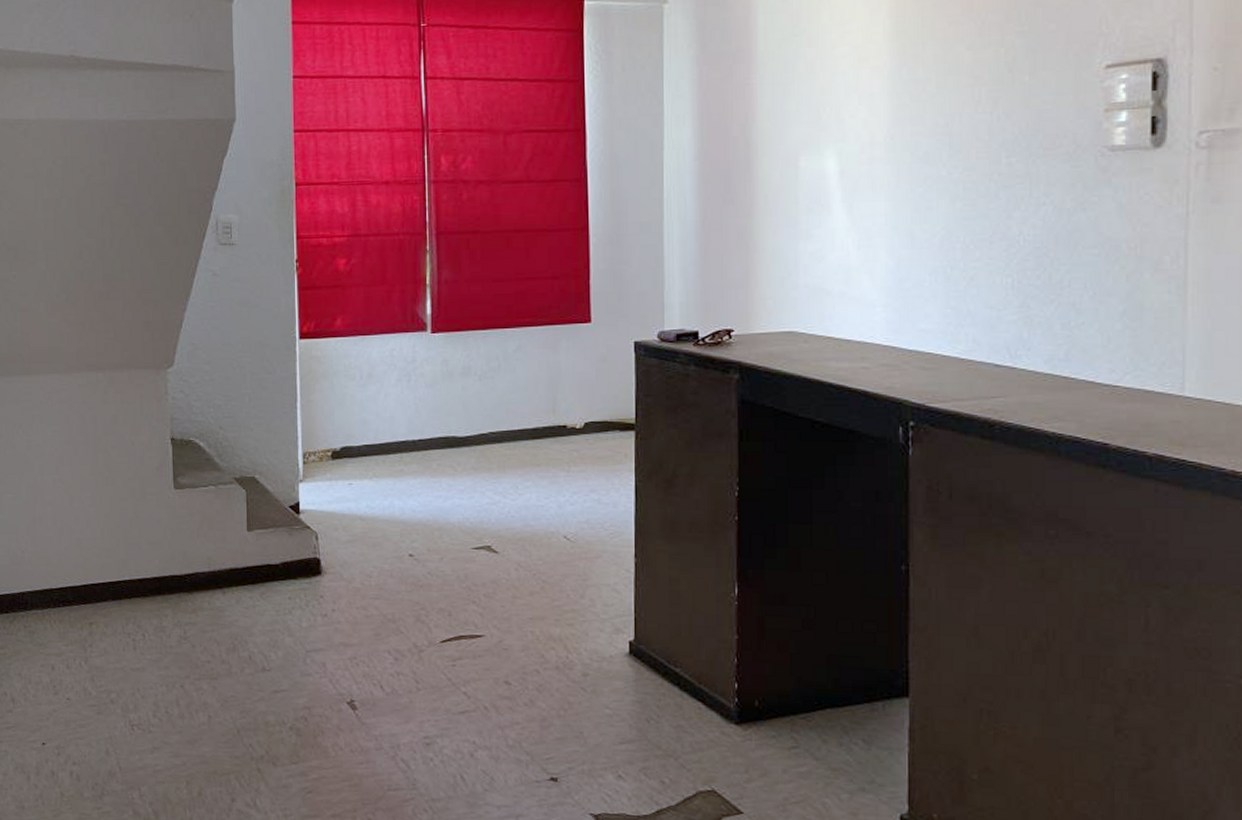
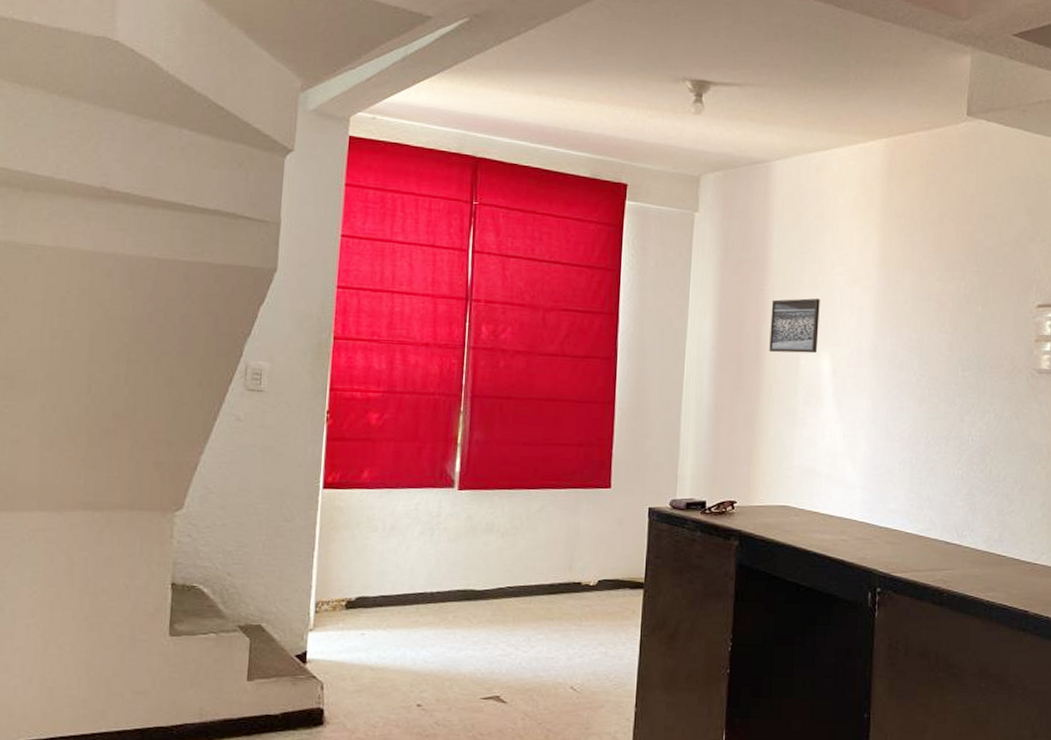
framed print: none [761,87,820,155] -> present [769,298,820,354]

